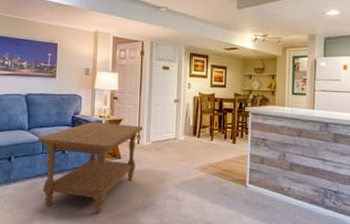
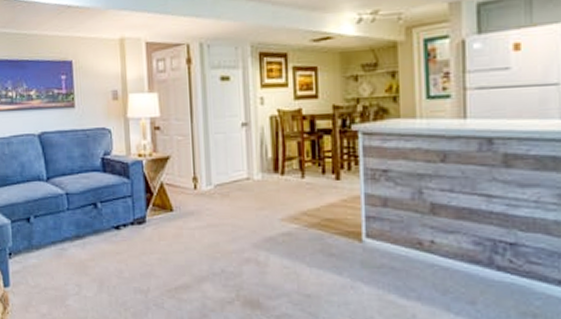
coffee table: present [37,122,142,215] -> none [60,163,199,288]

